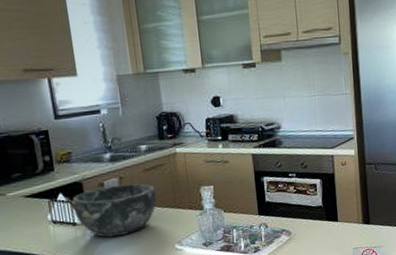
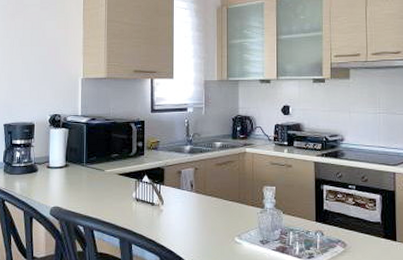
bowl: present [72,183,157,238] -> none [154,174,224,222]

